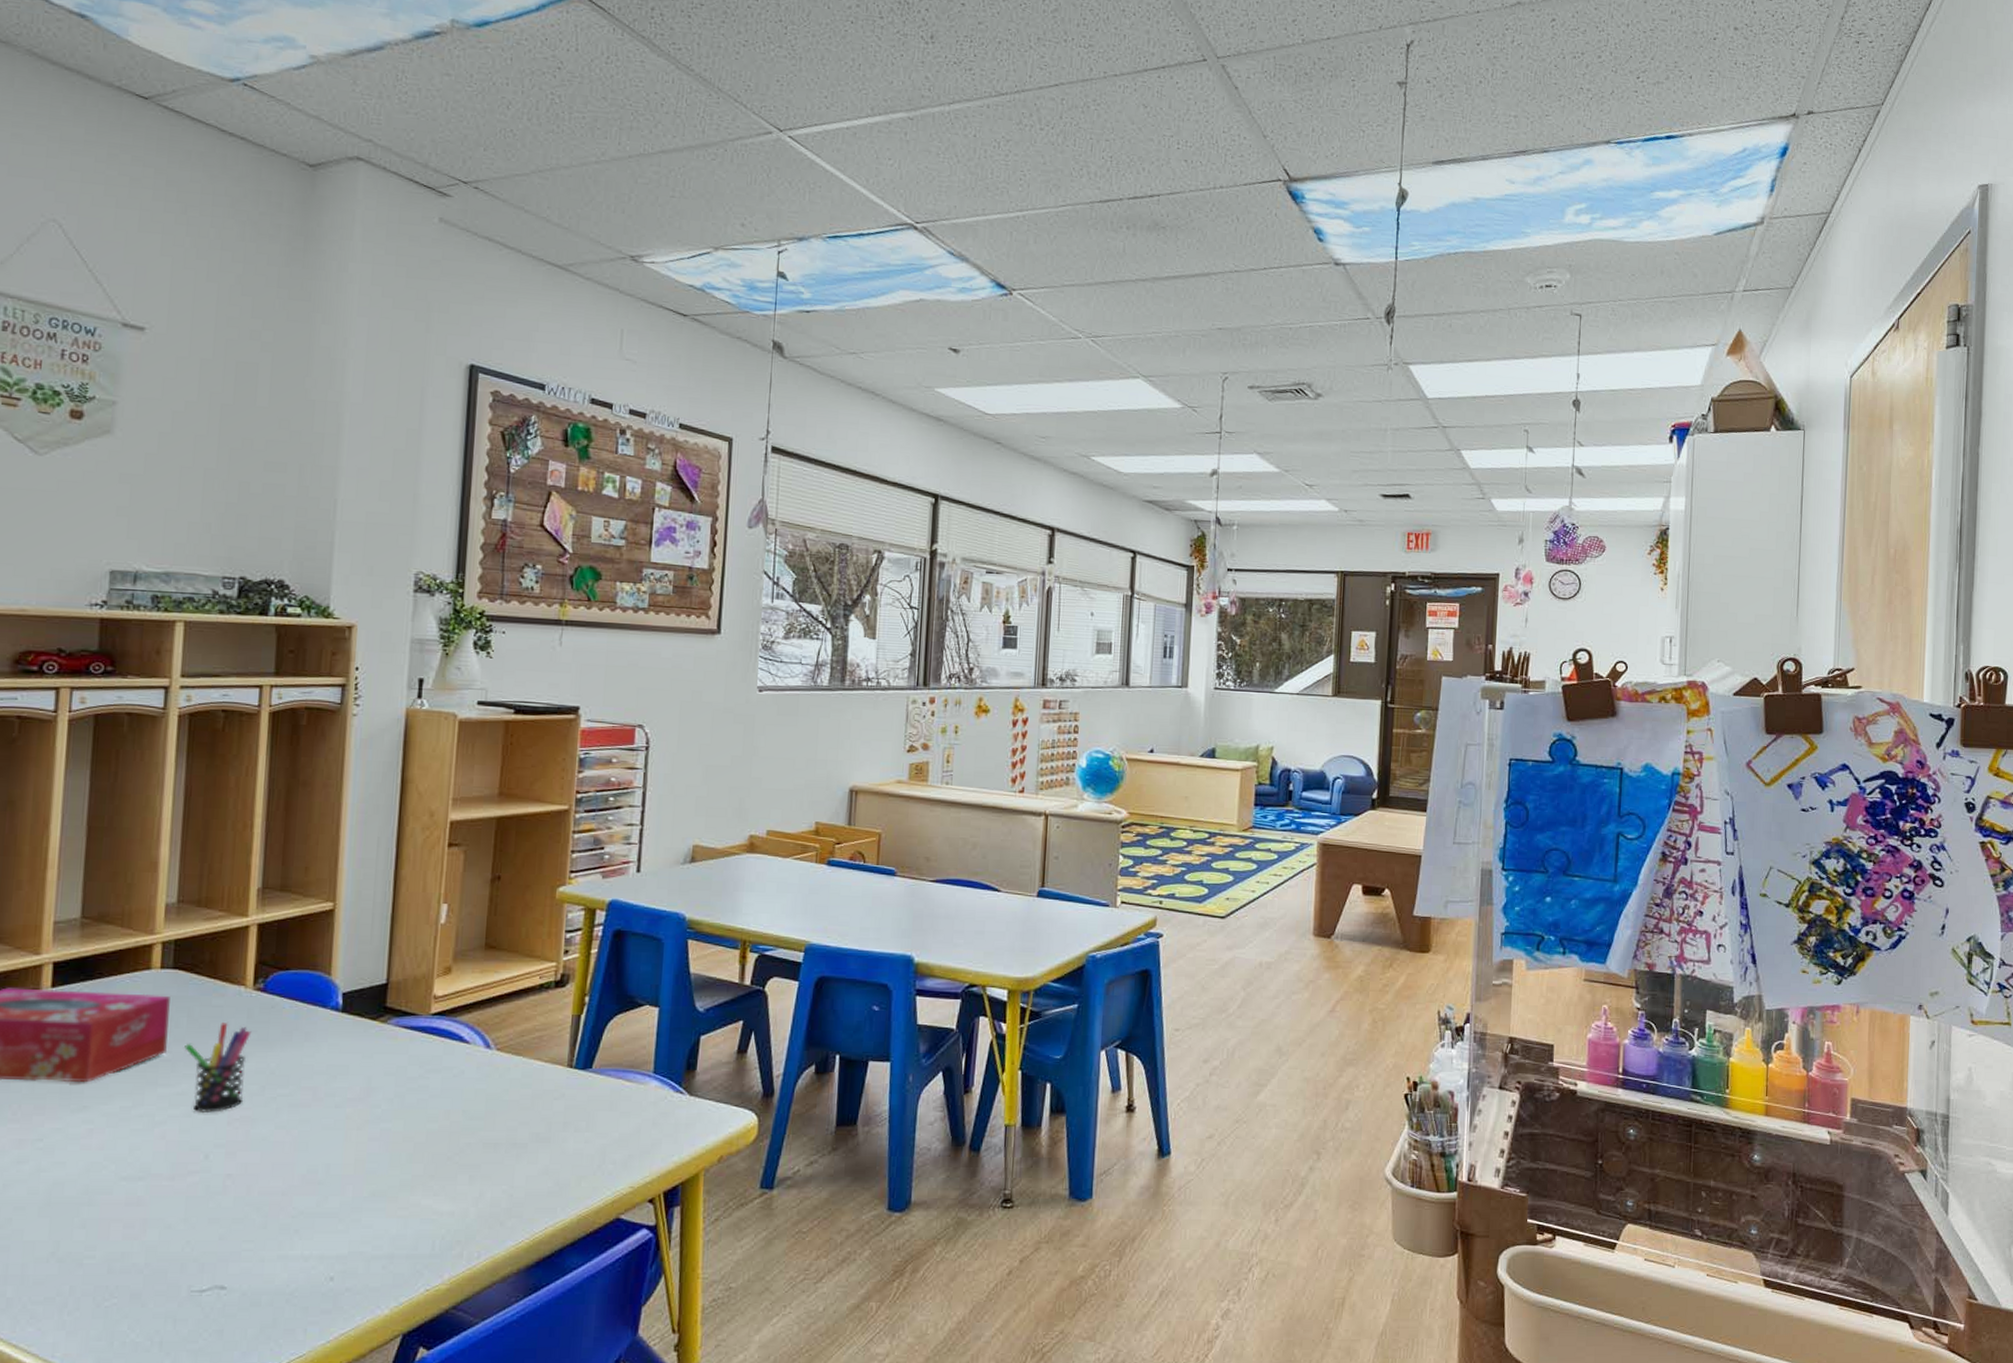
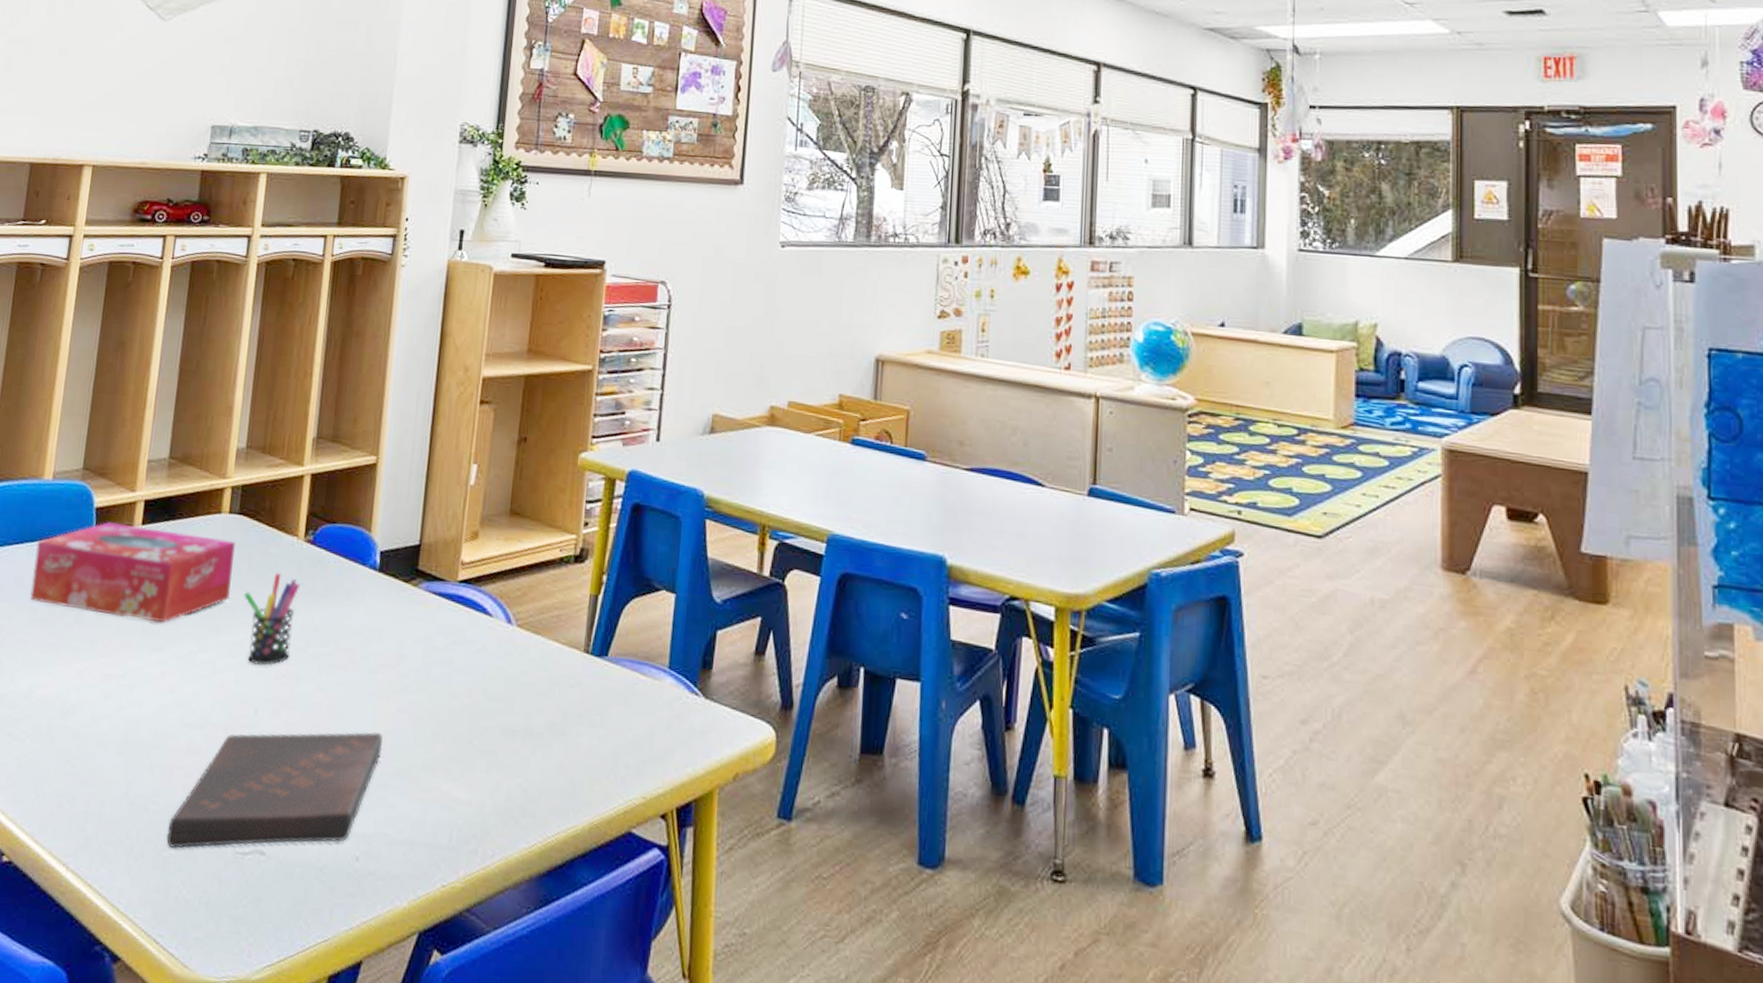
book: none [107,1162,355,1297] -> present [166,731,383,849]

